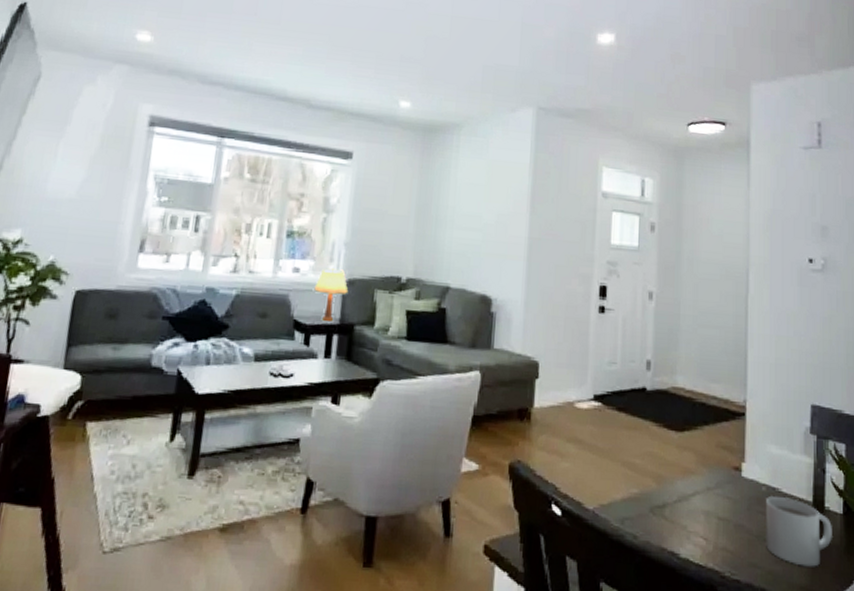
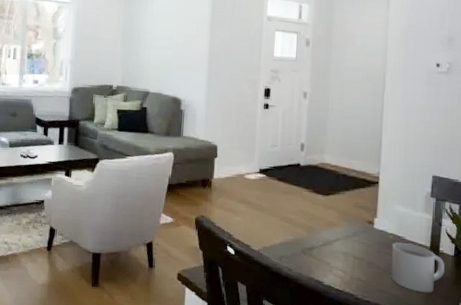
table lamp: present [314,268,349,321] -> none [49,80,74,118]

